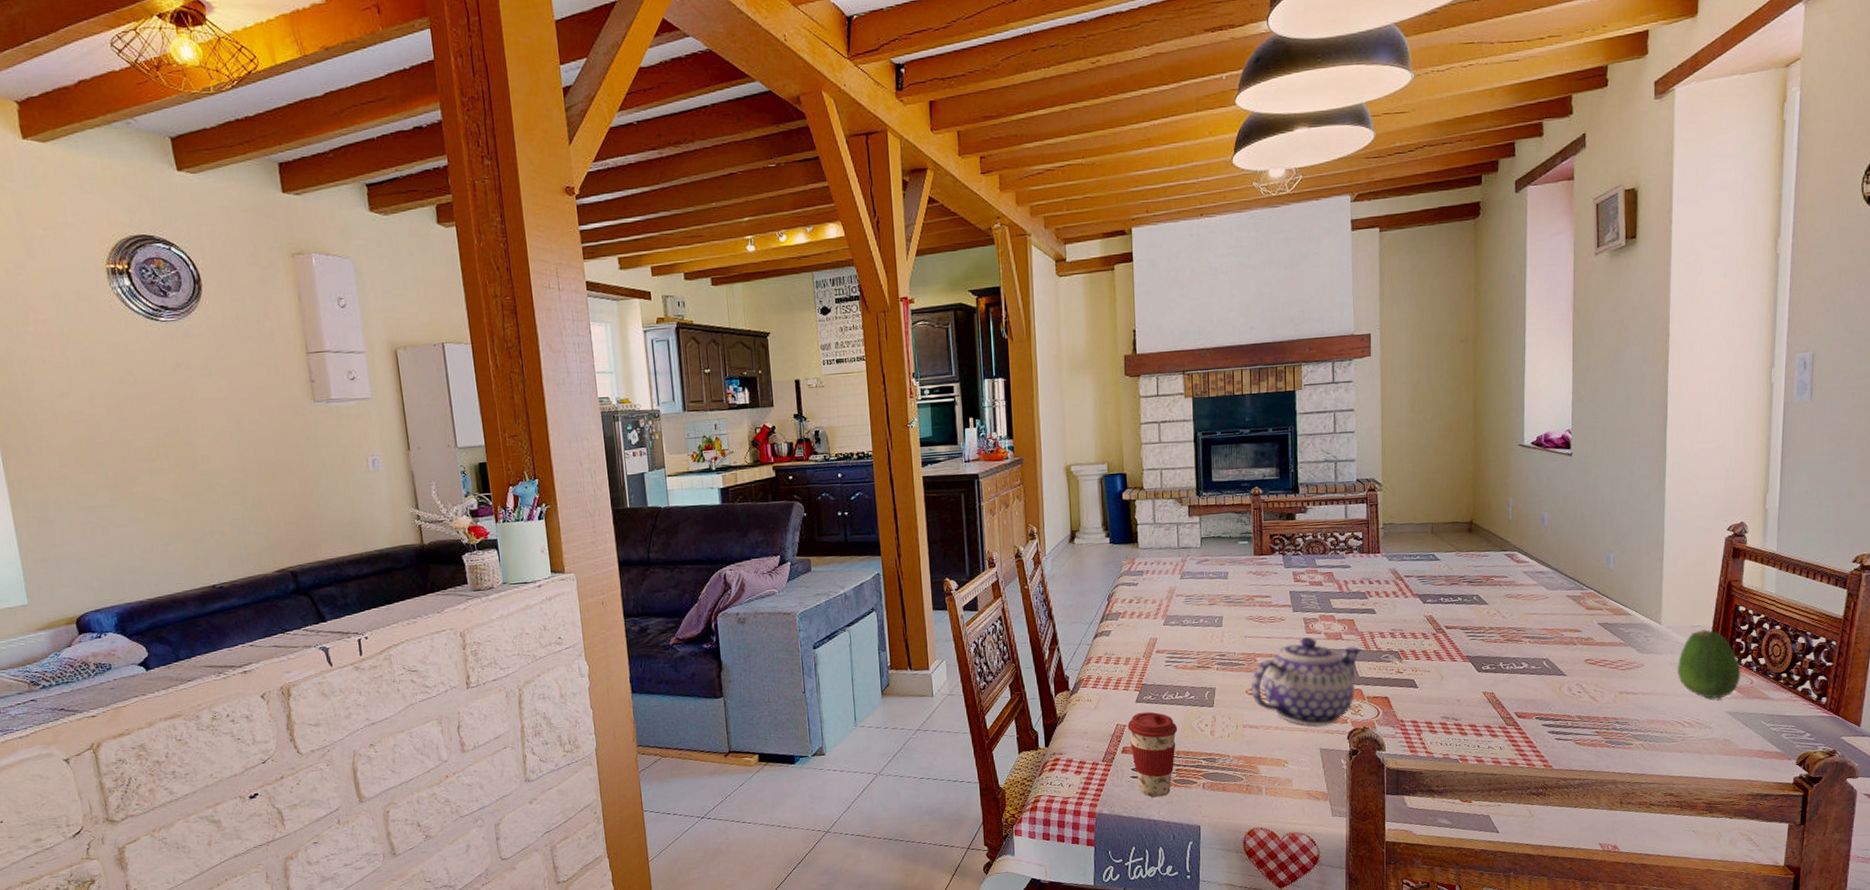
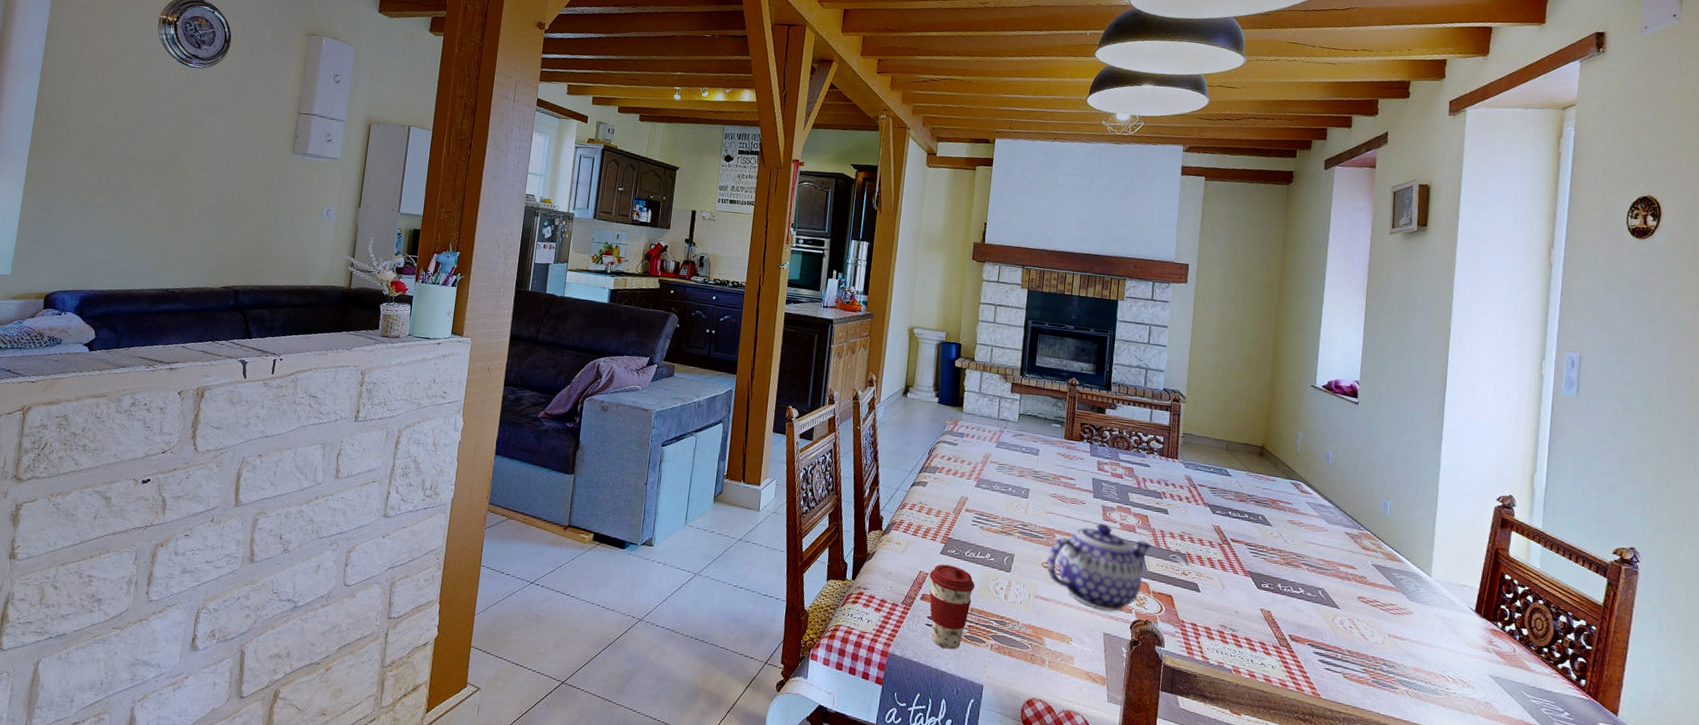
fruit: present [1677,629,1741,699] -> none [1443,590,1505,661]

